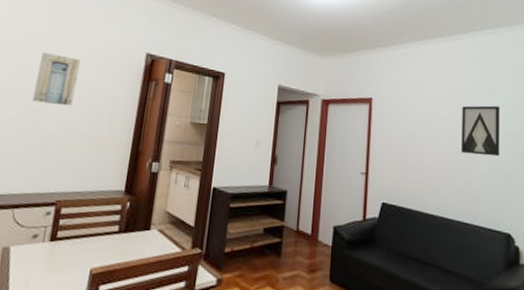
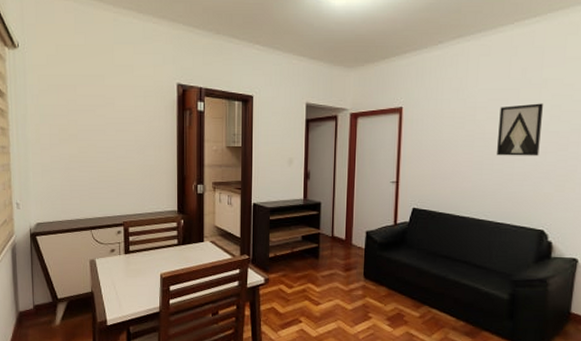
wall art: present [32,52,81,107] -> none [85,92,120,141]

